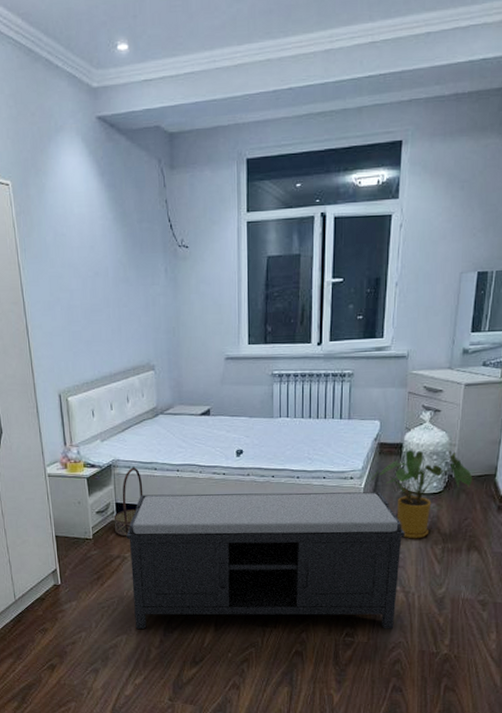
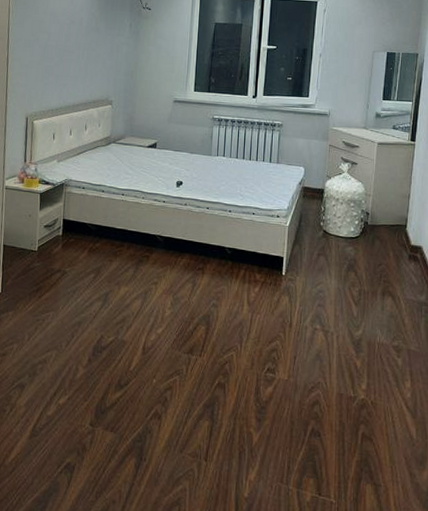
basket: present [113,467,143,537] -> none [58,188,90,252]
bench: present [126,492,406,629] -> none [66,214,326,368]
house plant: present [371,450,473,539] -> none [295,196,386,280]

